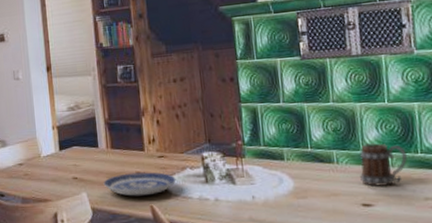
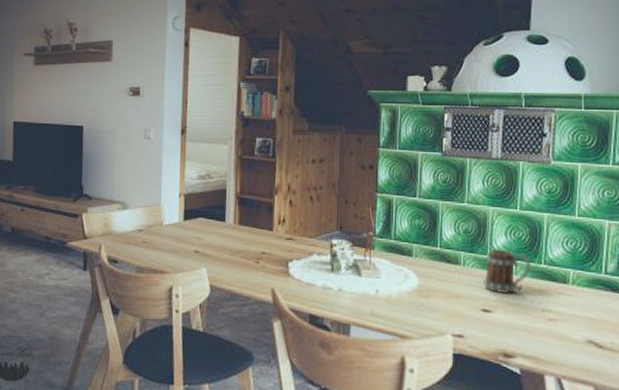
plate: present [103,172,176,196] -> none [225,252,302,278]

